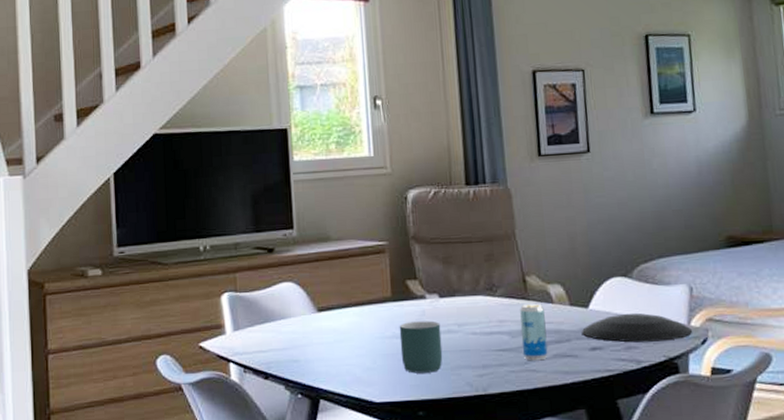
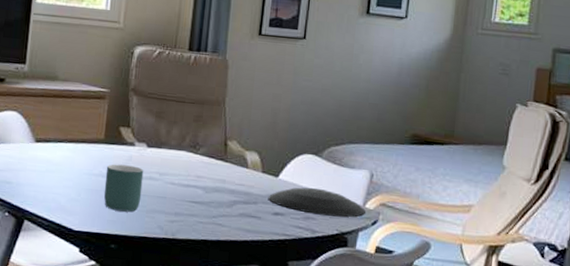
beverage can: present [519,303,548,361] -> none [212,164,239,217]

